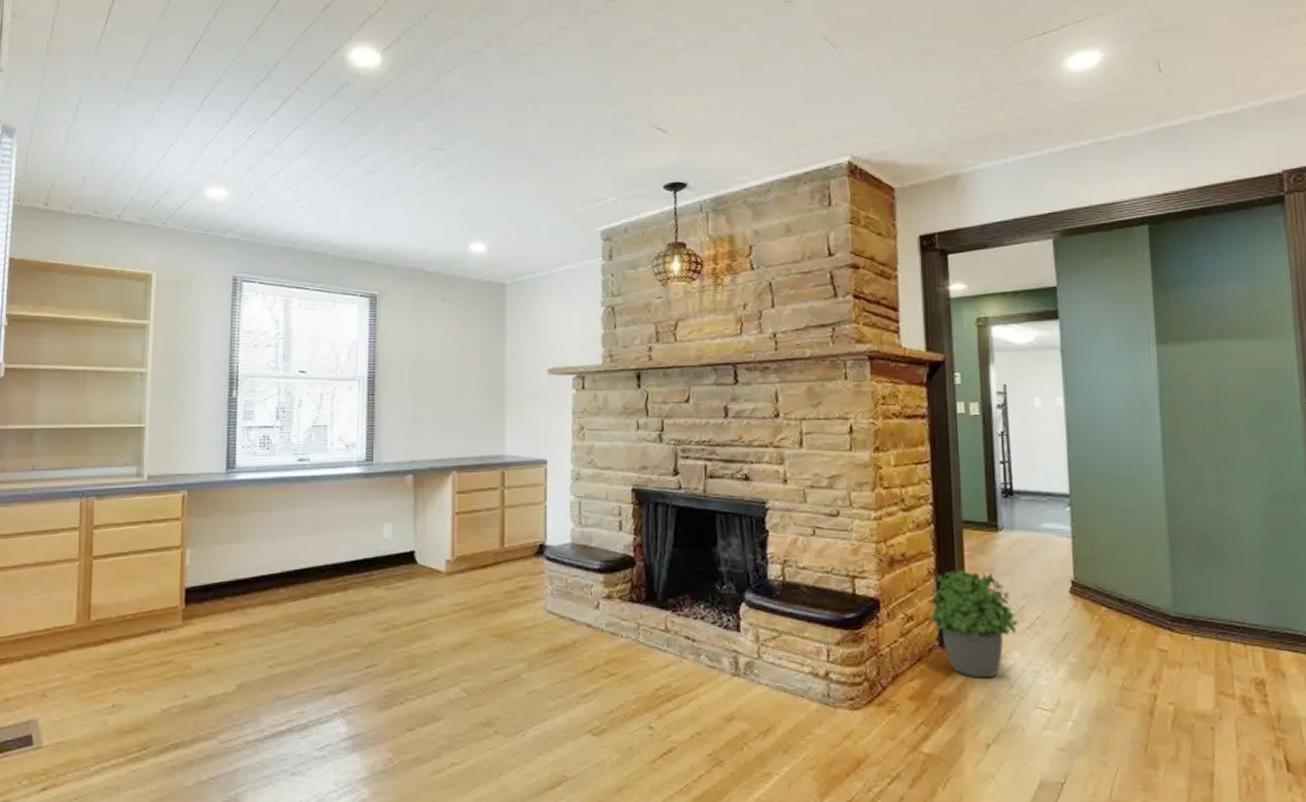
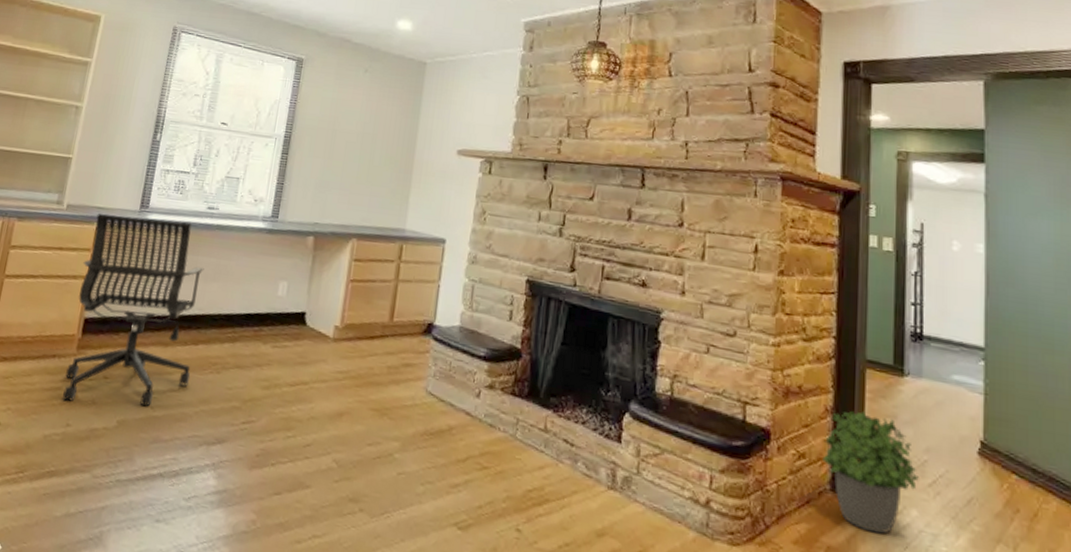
office chair: none [175,477,306,674] -> present [62,212,204,406]

